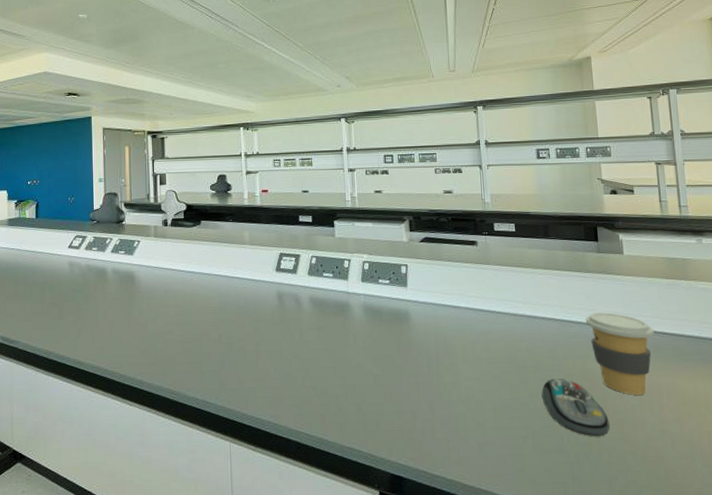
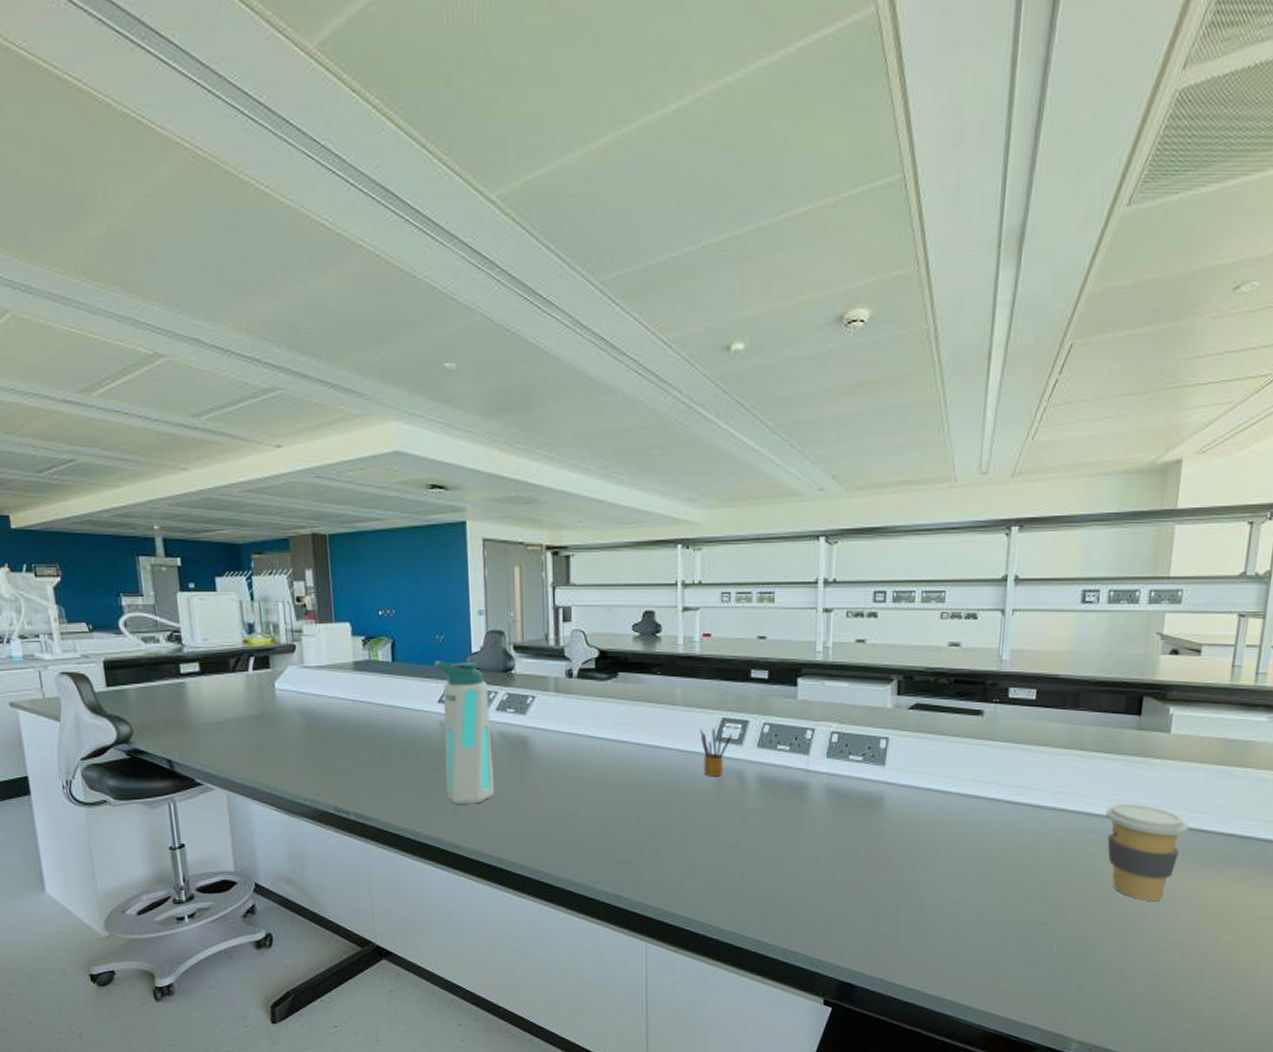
water bottle: none [67,216,110,328] -> present [435,661,495,804]
pencil box: none [264,261,288,300] -> present [700,727,732,777]
computer mouse: present [541,378,610,436] -> none [1034,880,1111,945]

